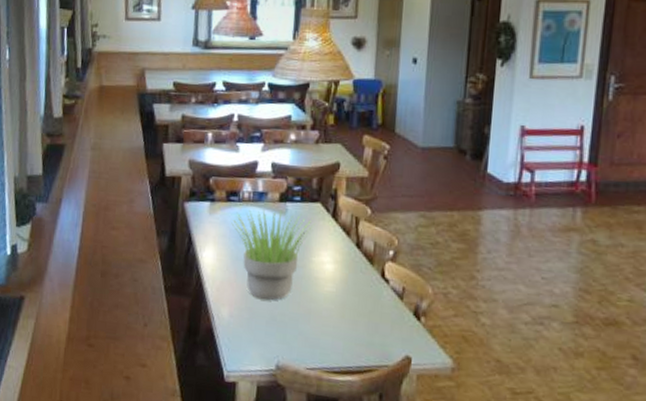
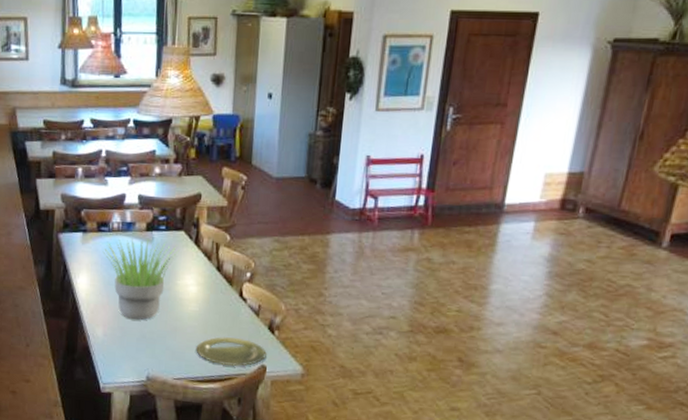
plate: none [332,322,412,357] -> present [196,337,267,367]

